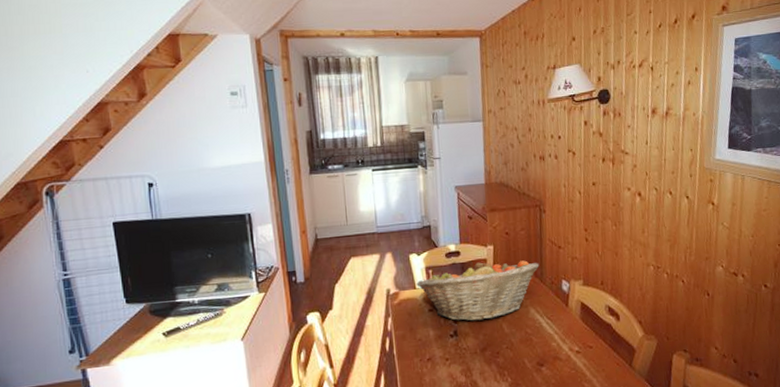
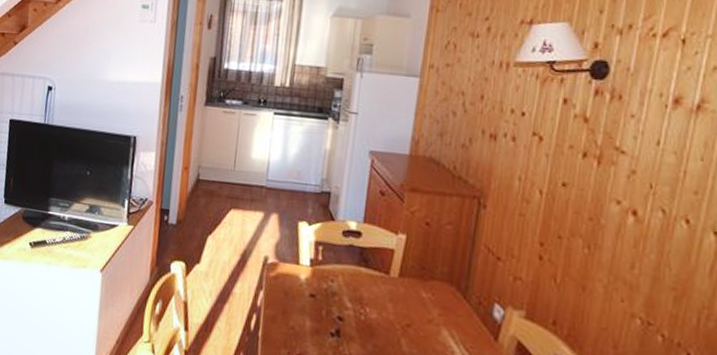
fruit basket: present [416,260,540,321] -> none [301,247,466,329]

